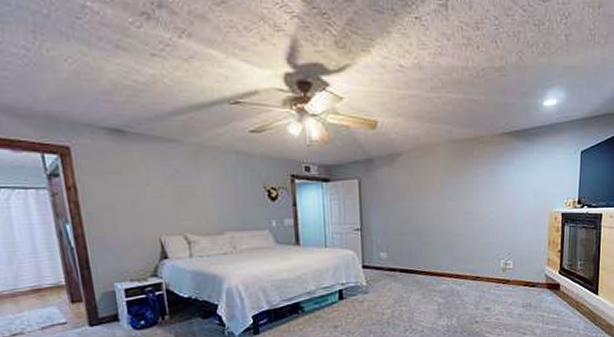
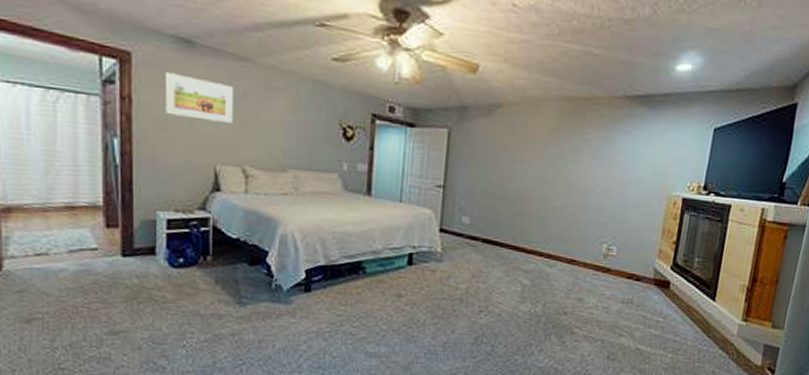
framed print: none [102,160,170,199] -> present [164,72,233,123]

